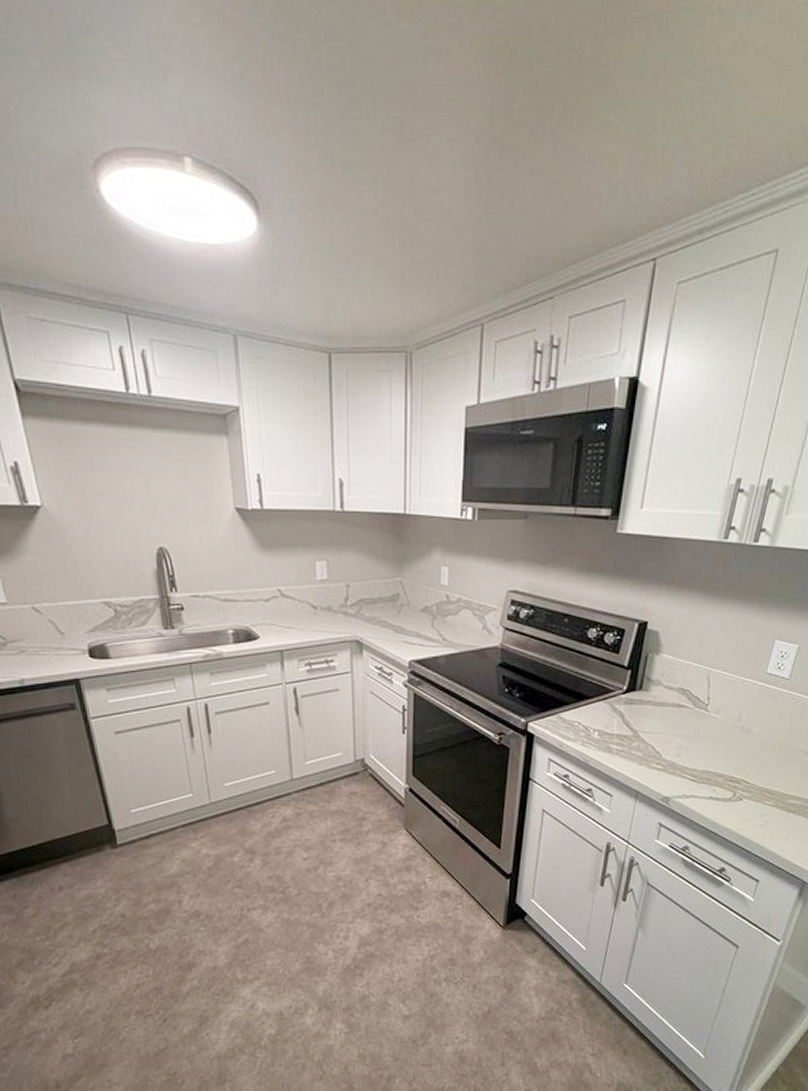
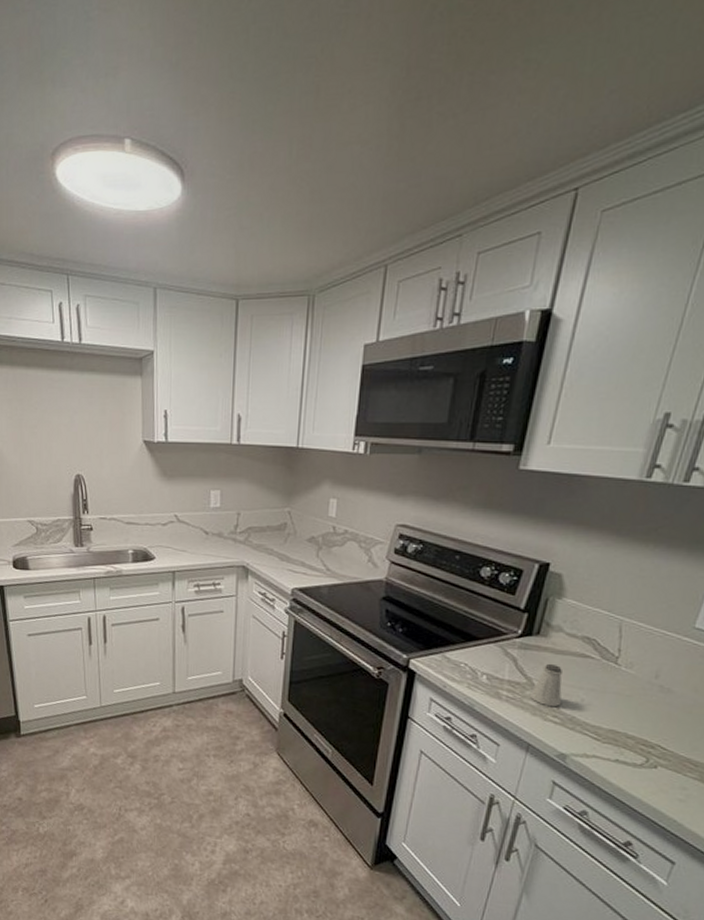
saltshaker: none [637,715,664,754] -> present [530,663,564,706]

